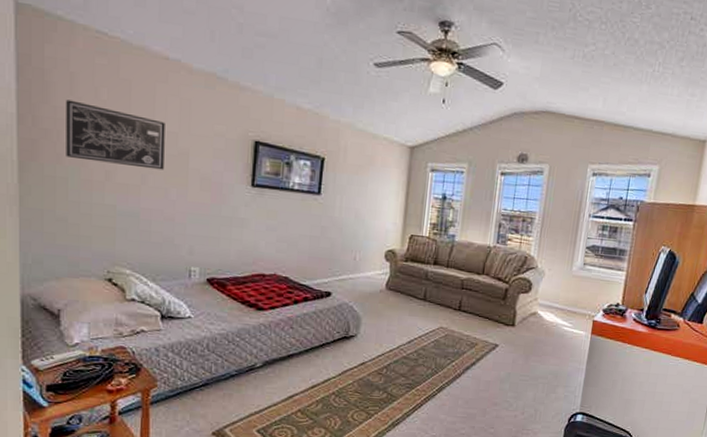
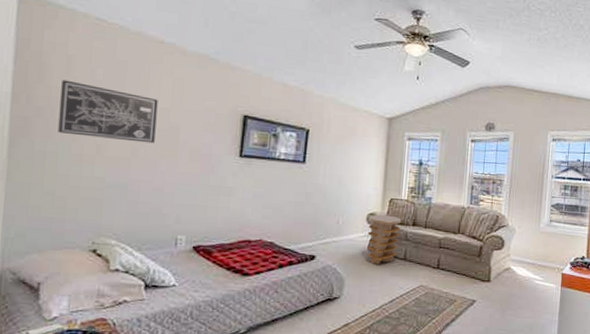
side table: none [385,251,422,304] -> present [367,214,402,265]

